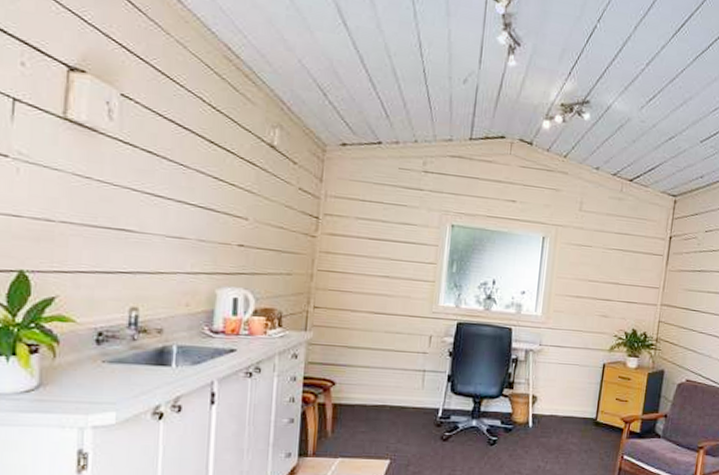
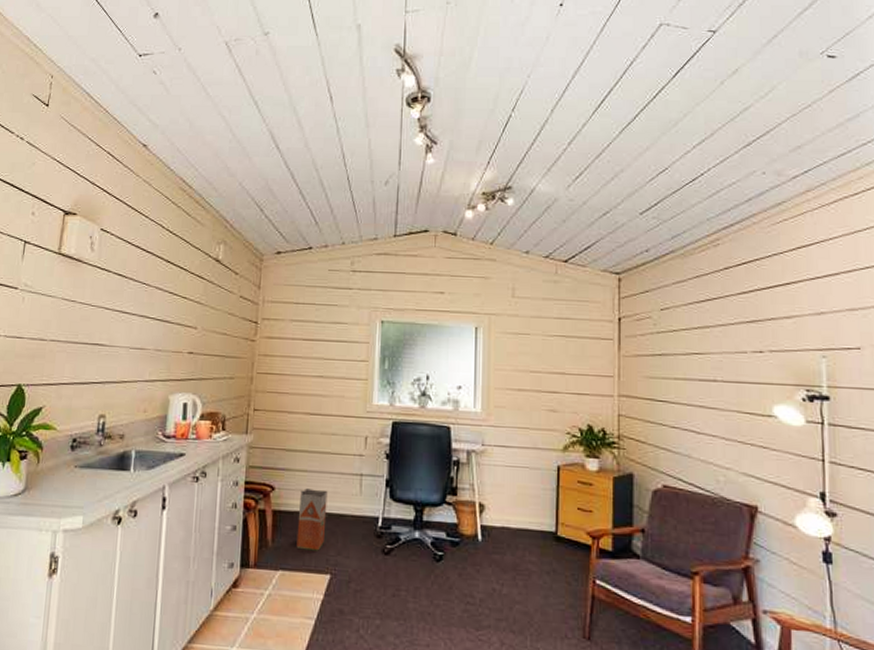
waste bin: none [357,383,390,440] -> present [296,488,328,551]

